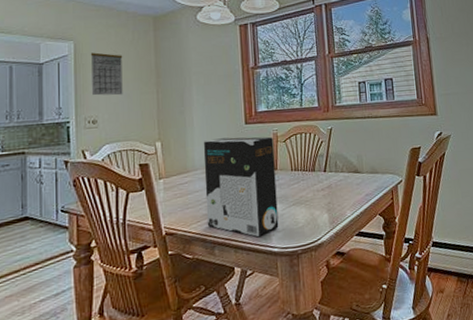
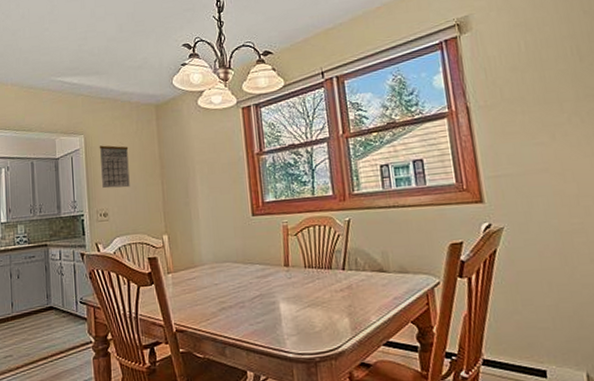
cereal box: present [203,136,279,237] -> none [210,229,293,339]

